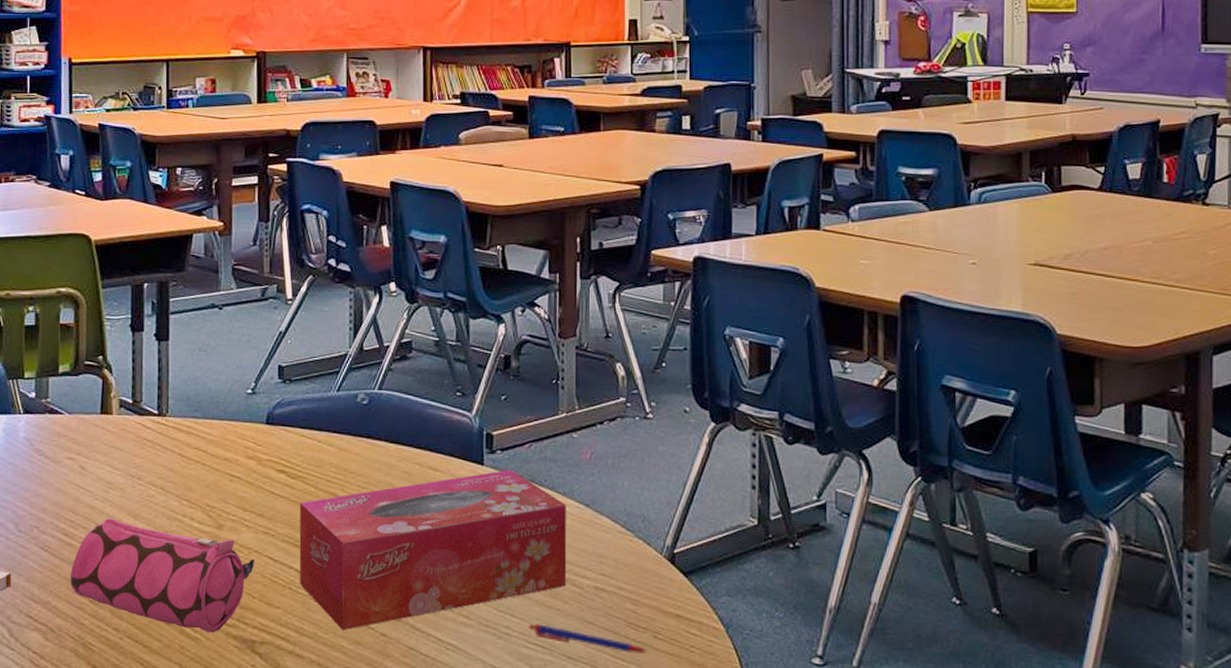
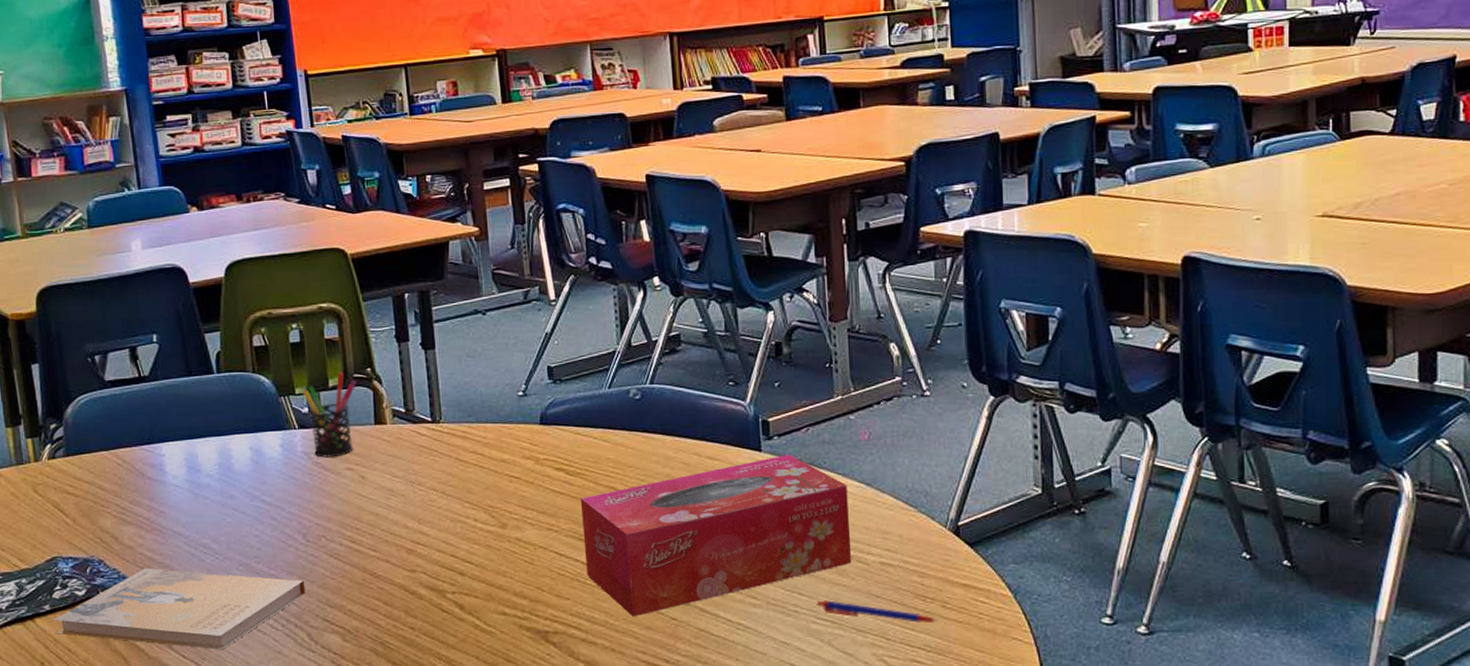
pen holder: none [32,358,87,446] -> present [302,372,357,458]
pencil case: present [70,518,254,634] -> none [361,523,541,627]

